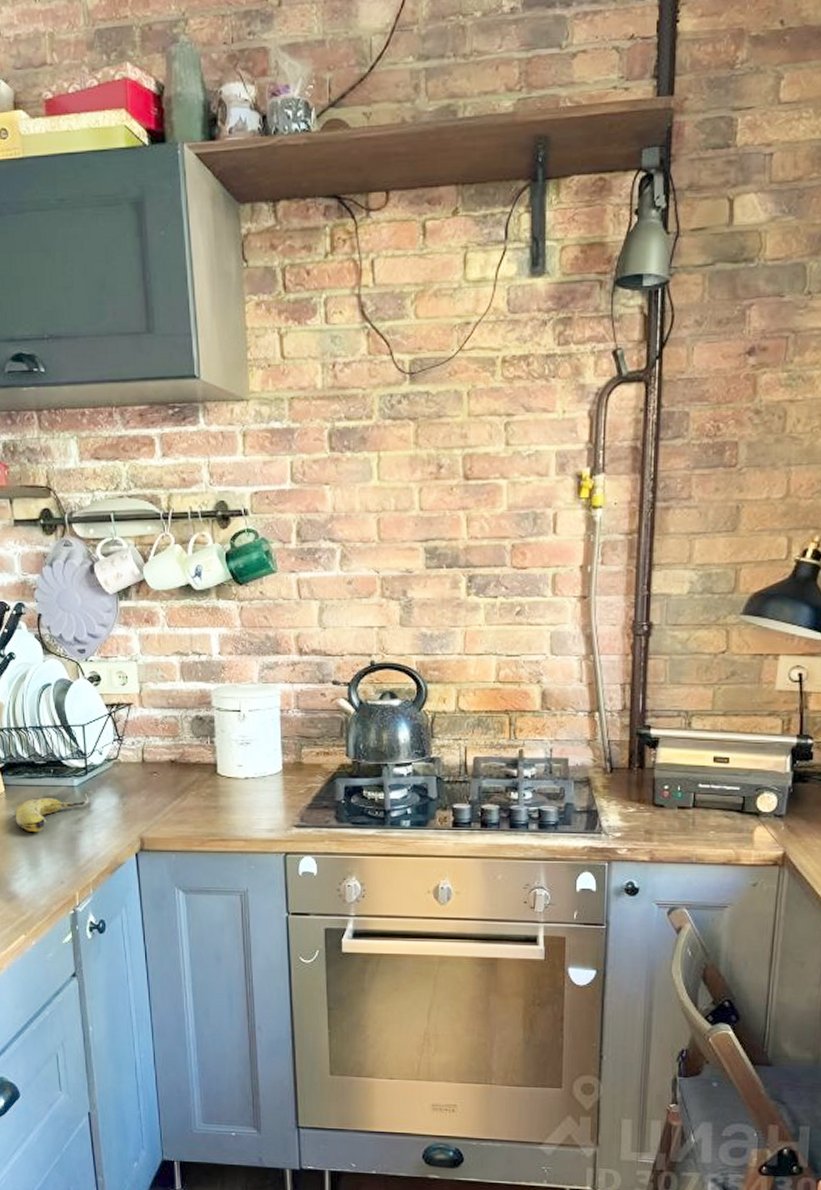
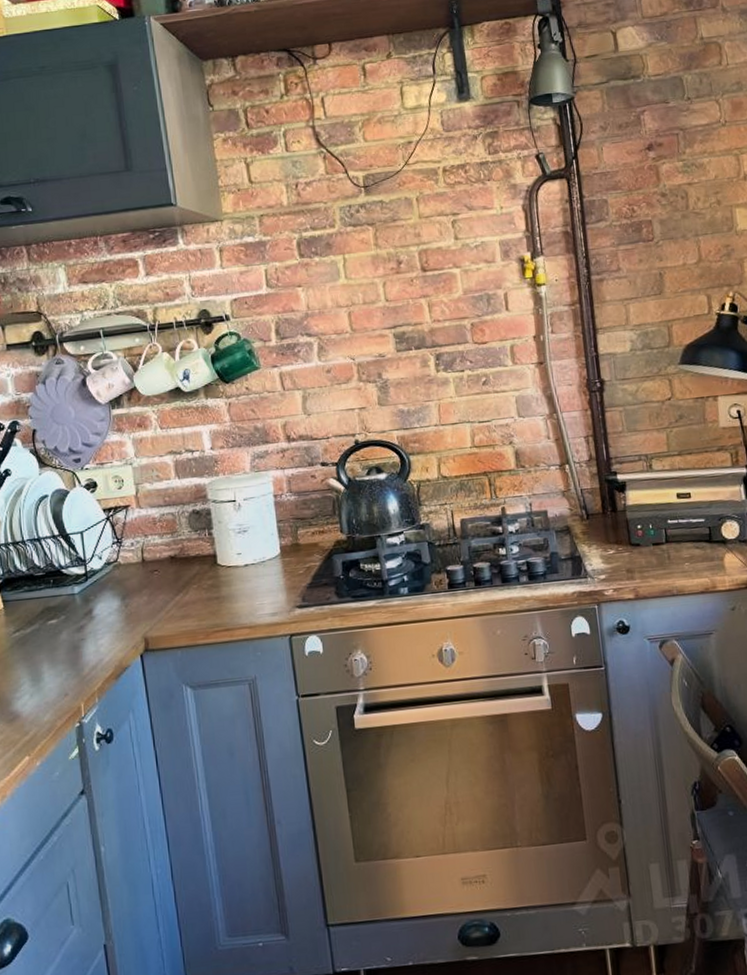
fruit: present [15,793,89,833] -> none [15,600,91,647]

